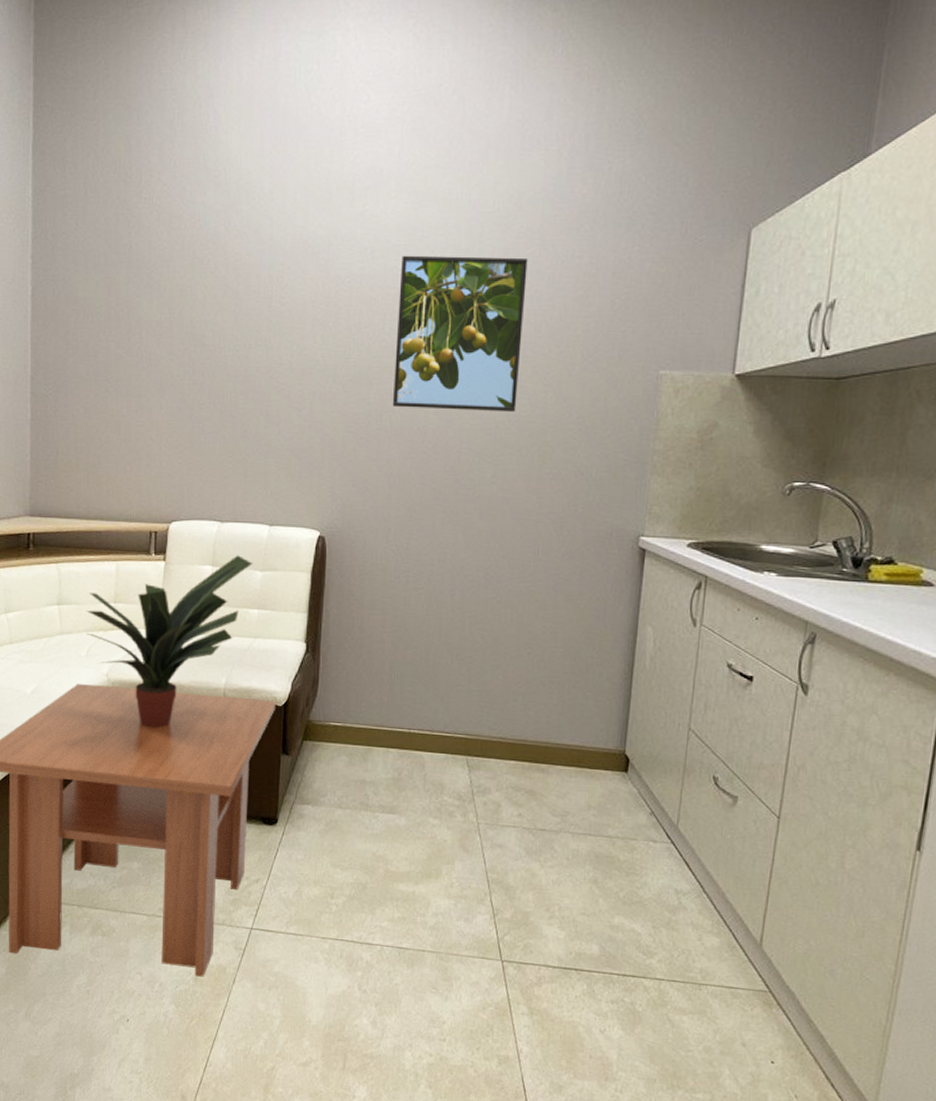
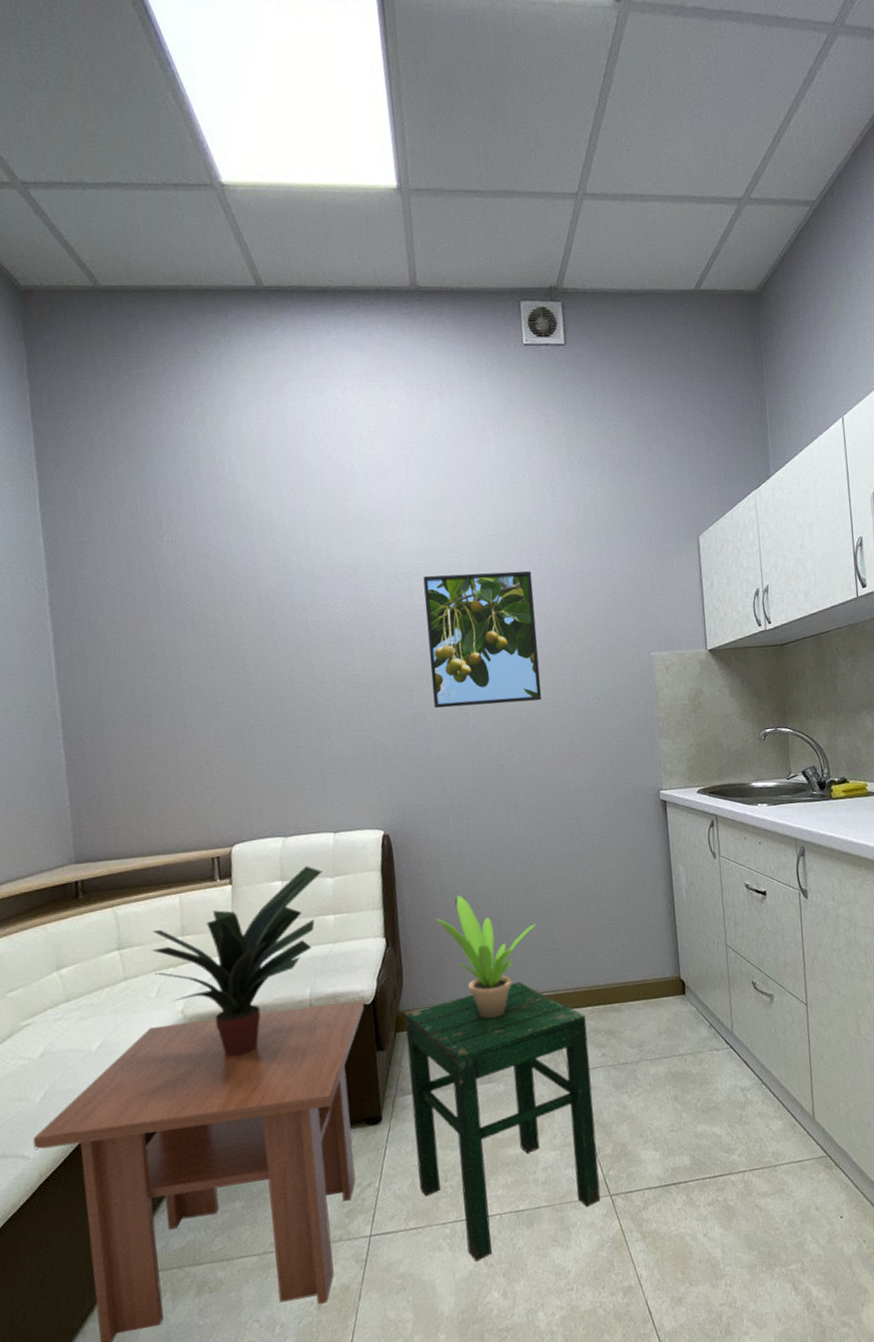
stool: none [306,717,506,984] -> present [404,982,601,1262]
potted plant: none [359,614,468,749] -> present [435,896,536,1018]

